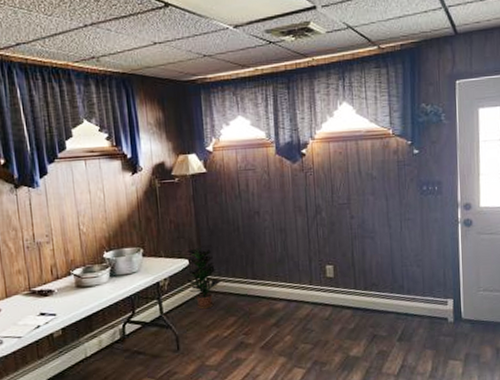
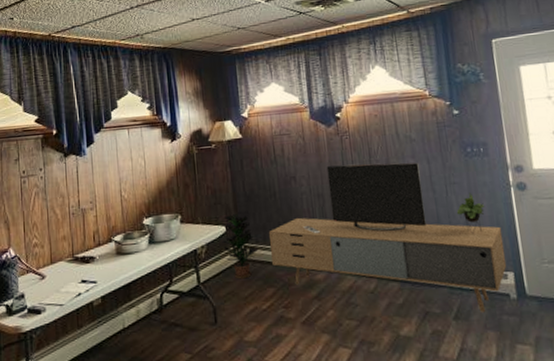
media console: none [231,199,448,334] -> present [268,162,507,312]

